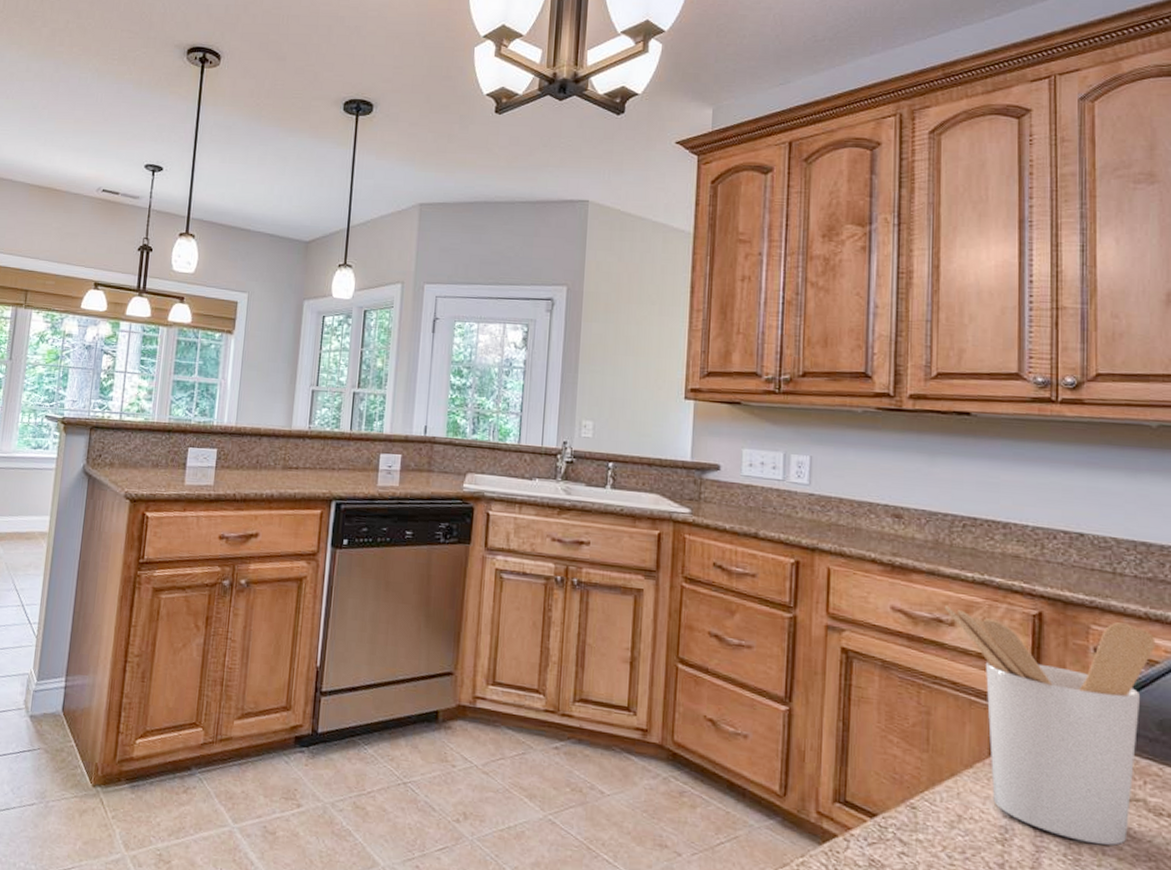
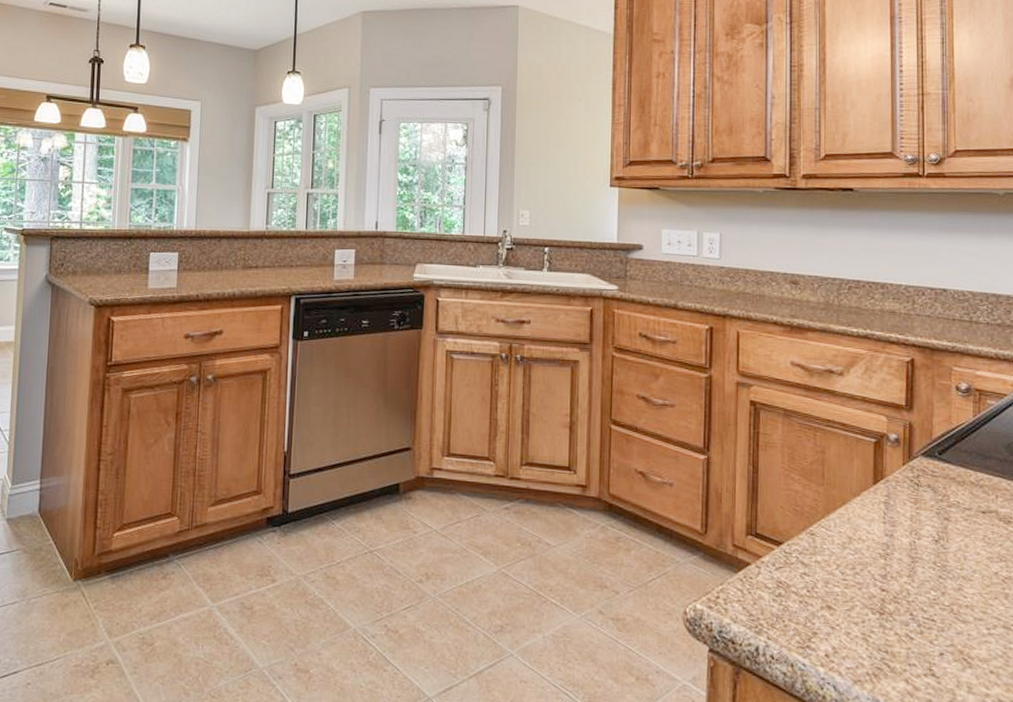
utensil holder: present [944,606,1156,846] -> none [835,358,1004,552]

